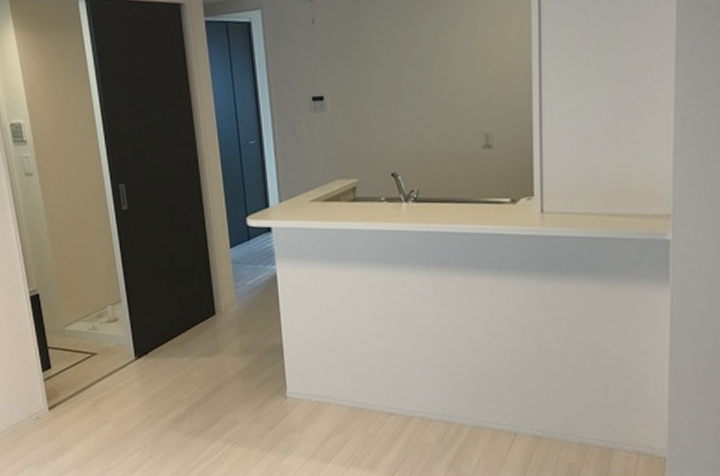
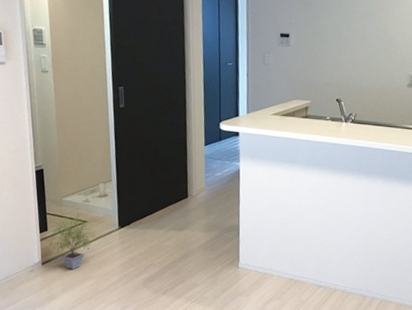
potted plant: none [50,344,110,414] -> present [46,213,97,270]

